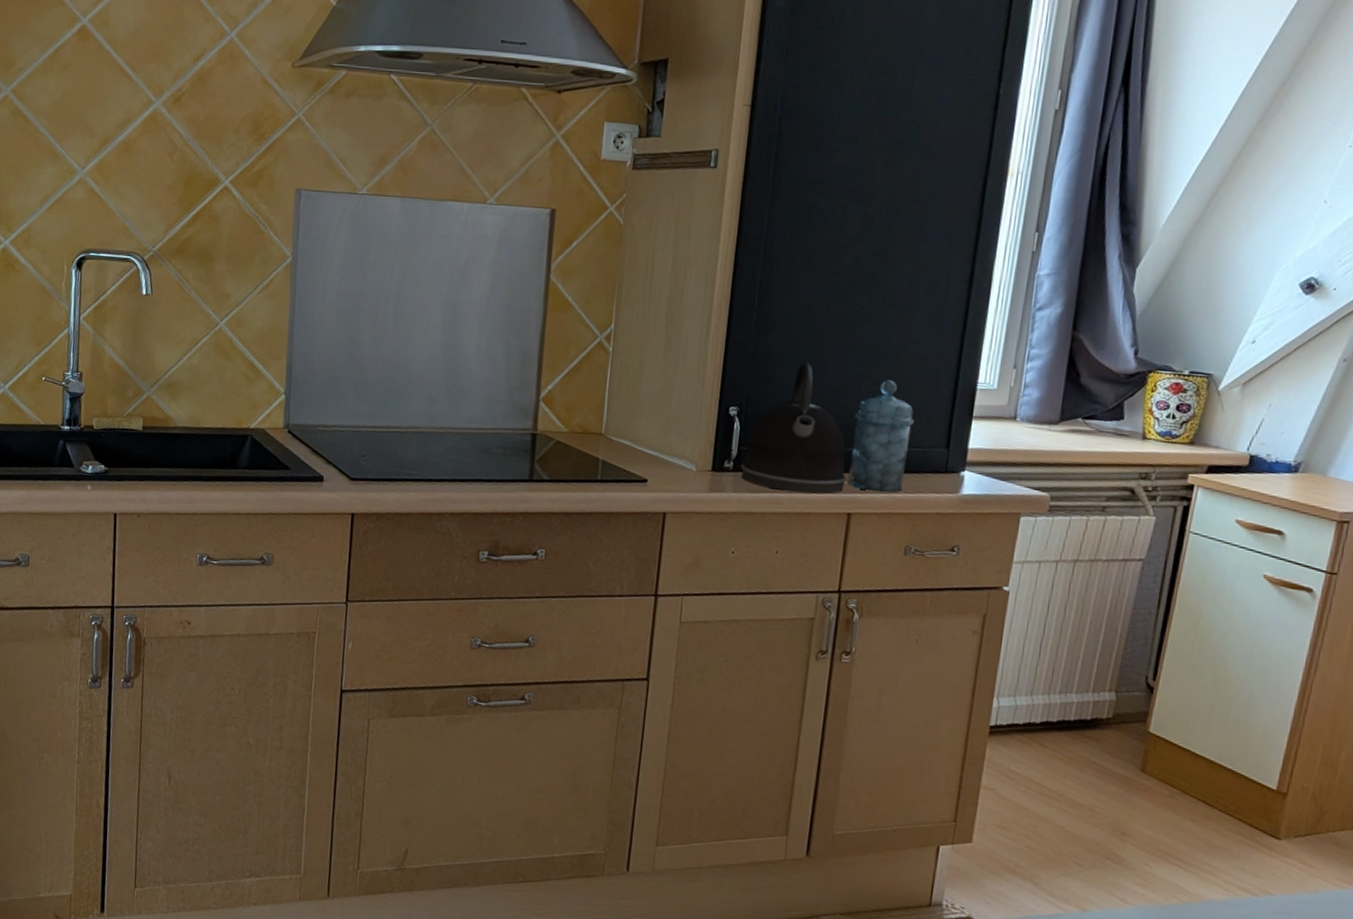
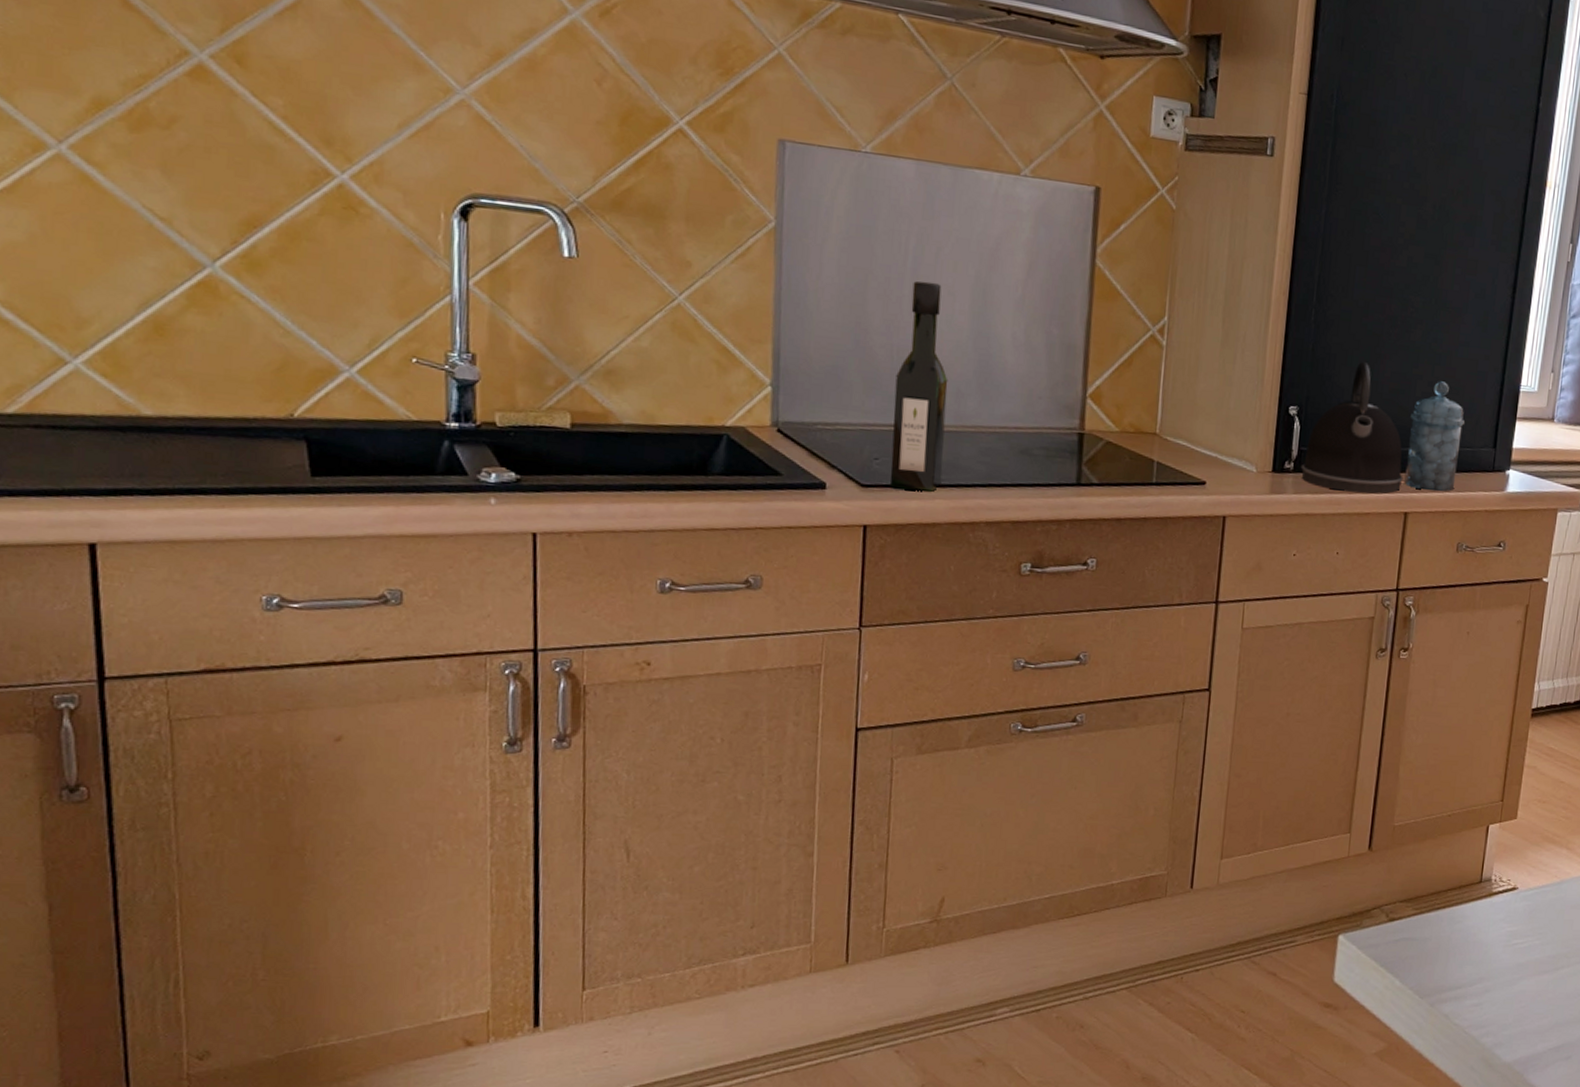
bottle: none [373,301,423,486] -> present [890,280,948,493]

